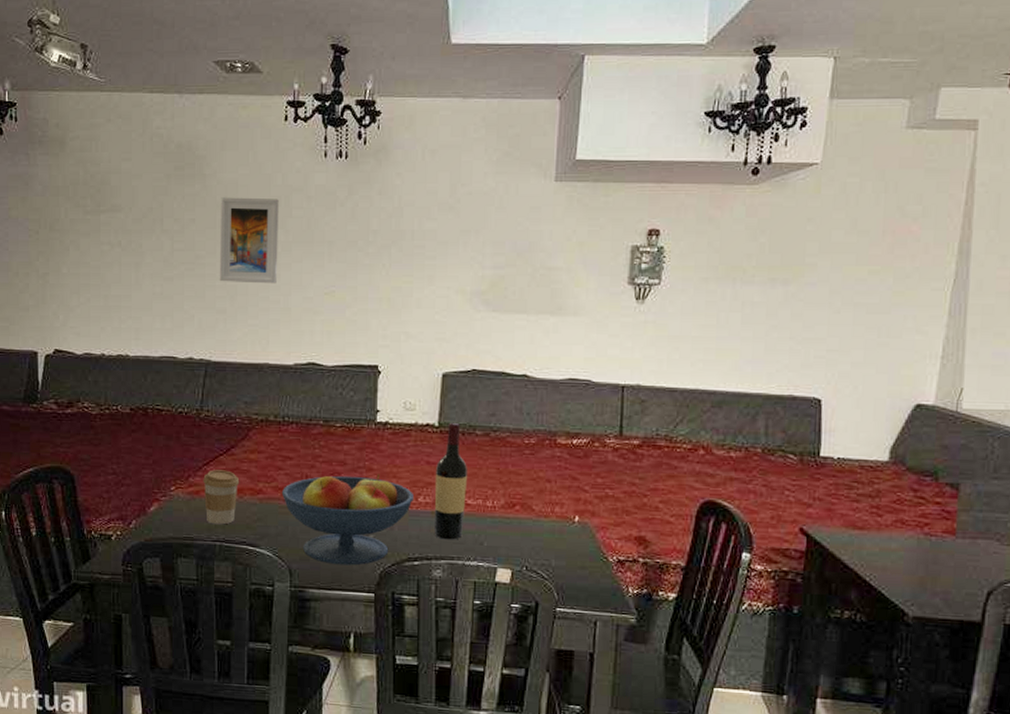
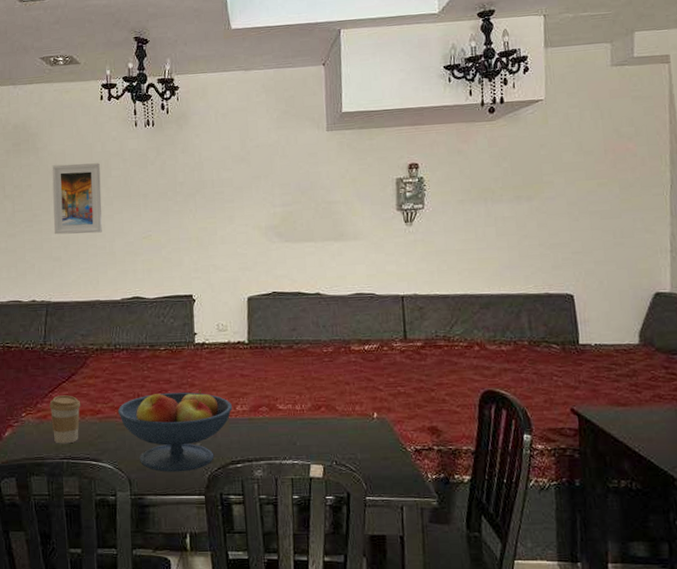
wine bottle: present [434,422,467,540] -> none [249,338,278,443]

